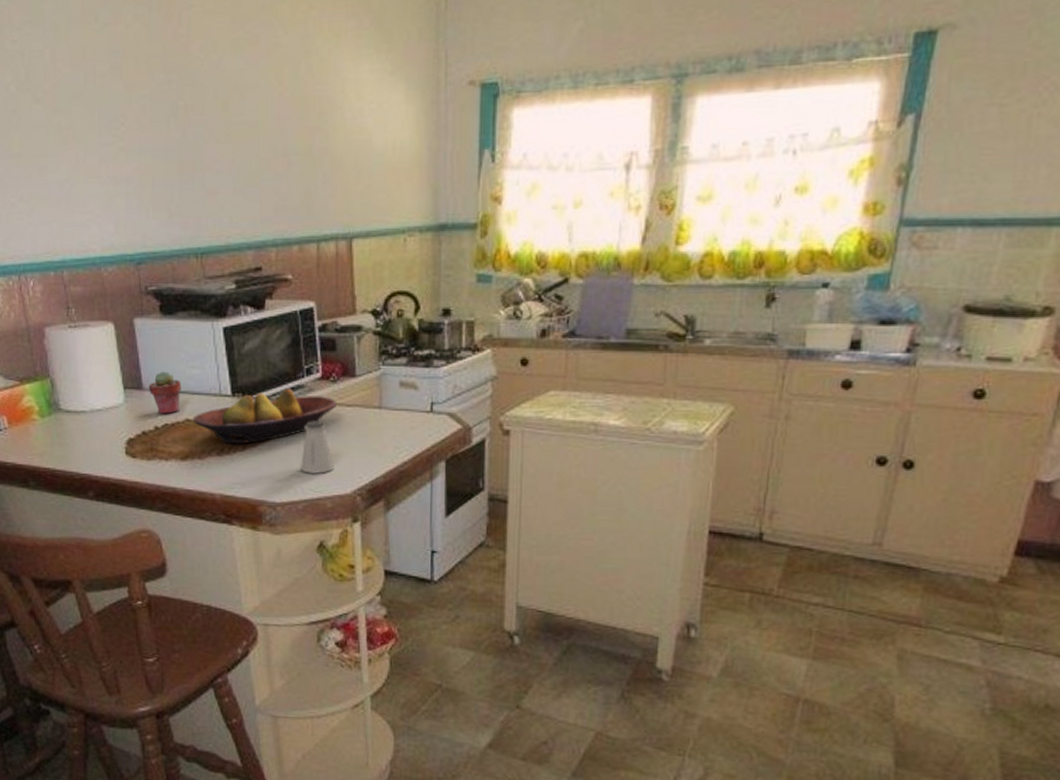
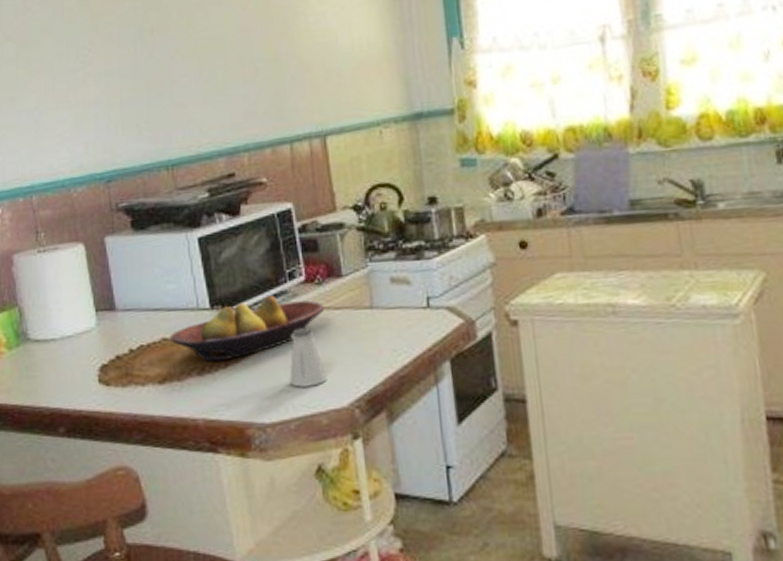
potted succulent: present [148,371,182,414] -> none [121,289,157,335]

